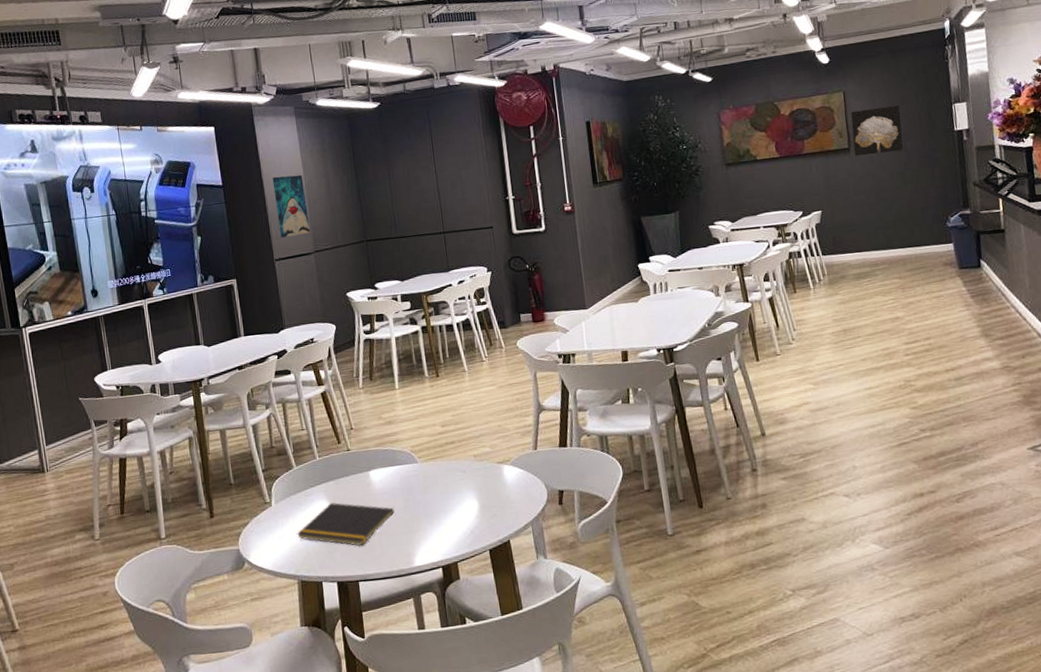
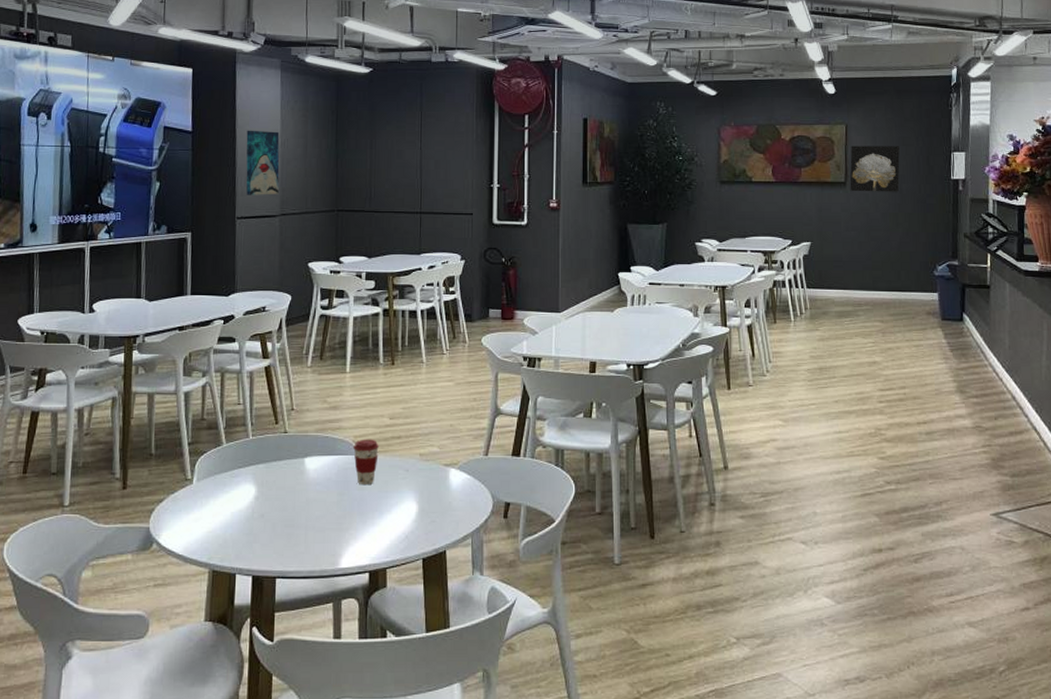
notepad: present [296,502,395,547] -> none [215,488,326,540]
coffee cup: none [412,447,436,490] -> present [353,439,379,486]

